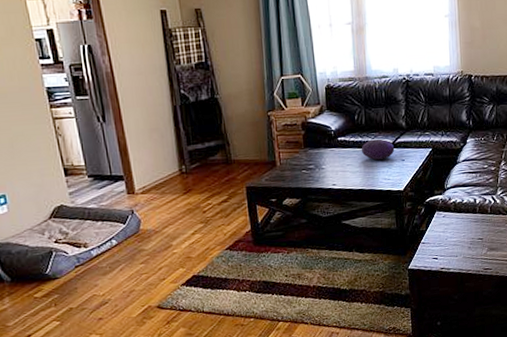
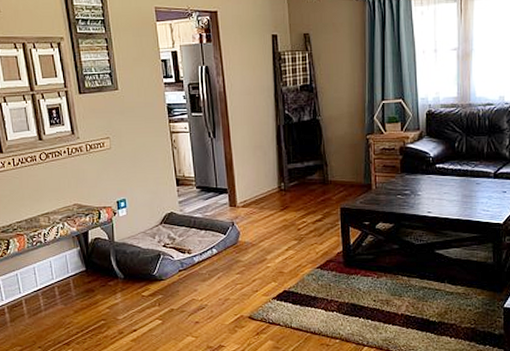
decorative orb: present [361,139,395,160] -> none [459,168,496,189]

